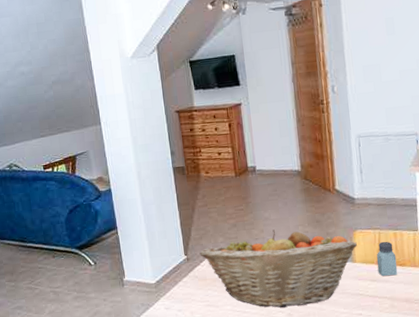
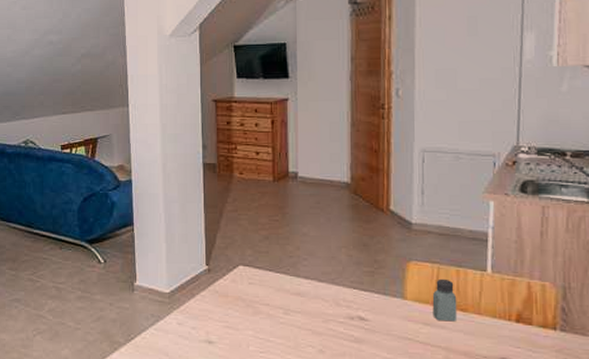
fruit basket: present [199,230,357,308] -> none [223,248,410,343]

